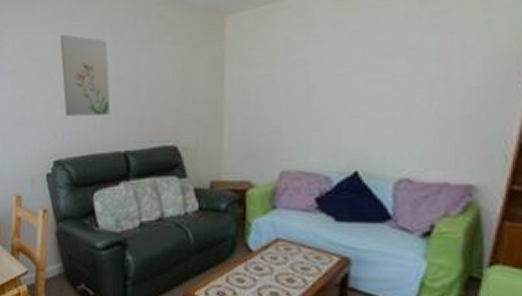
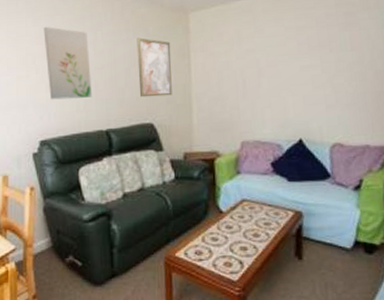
wall art: none [162,46,202,116] -> present [136,37,172,98]

